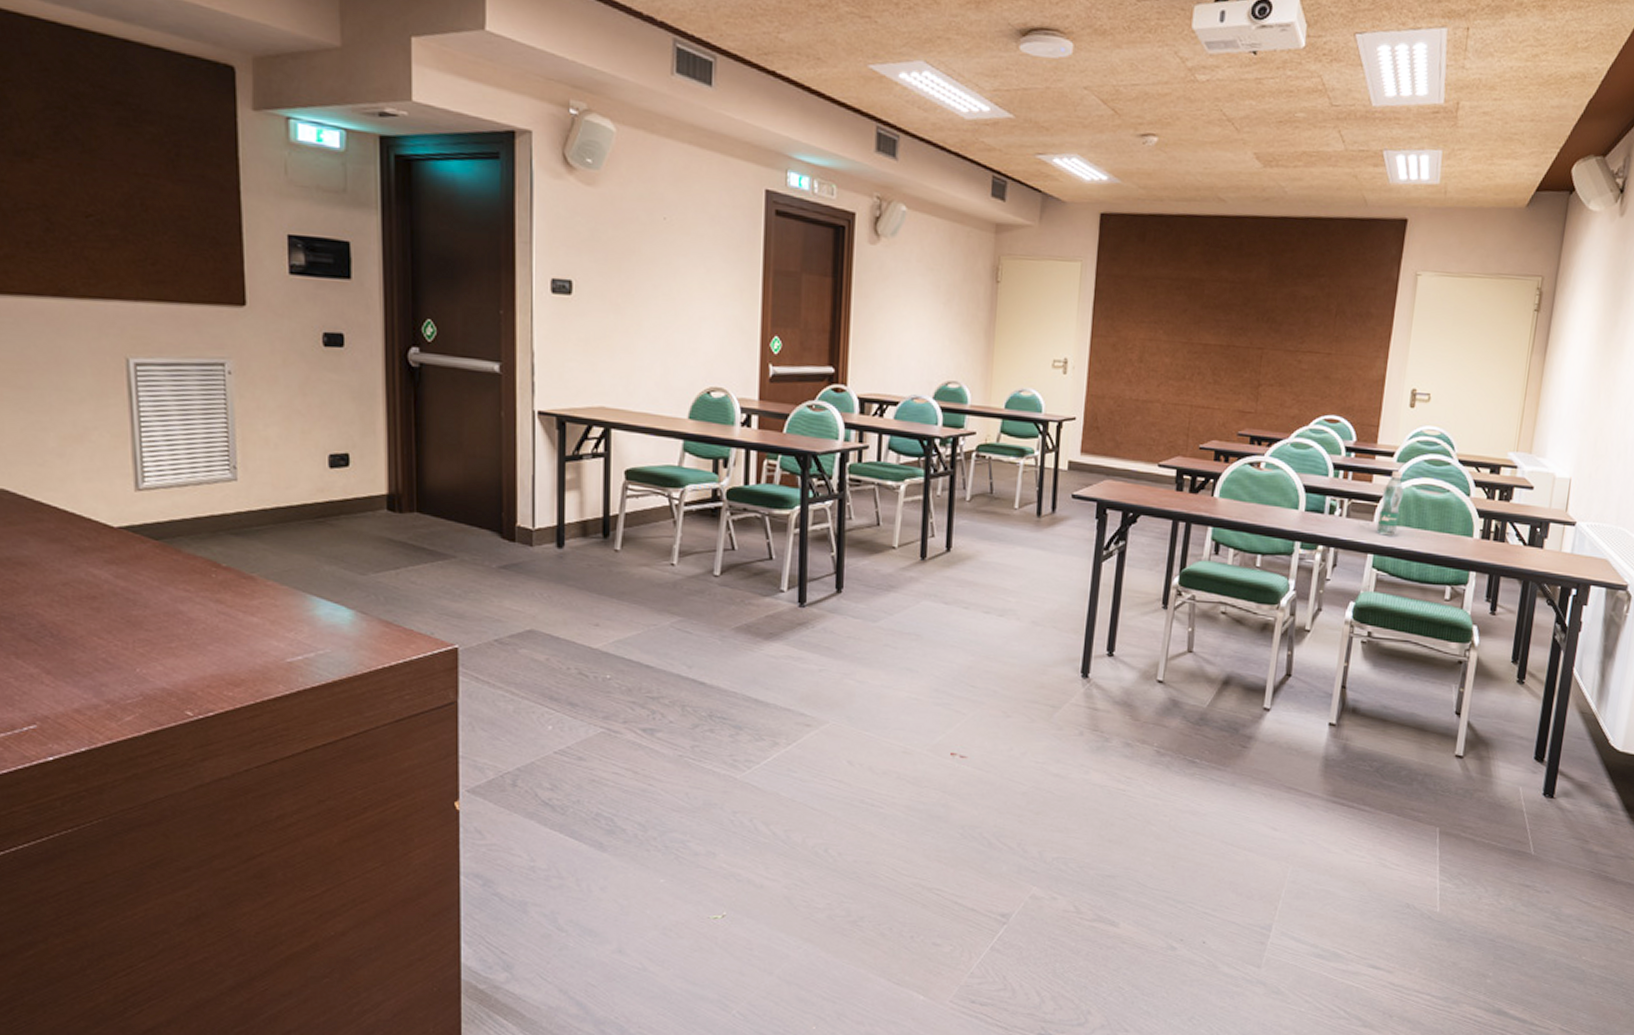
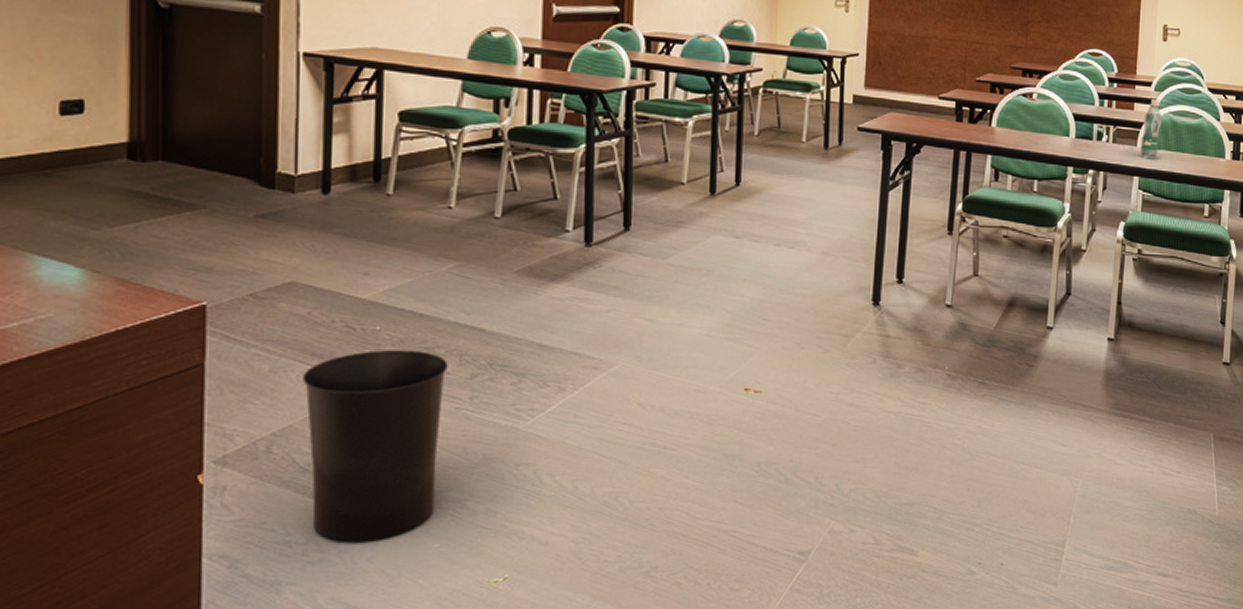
waste bin: none [543,697,671,873] -> present [303,350,448,542]

